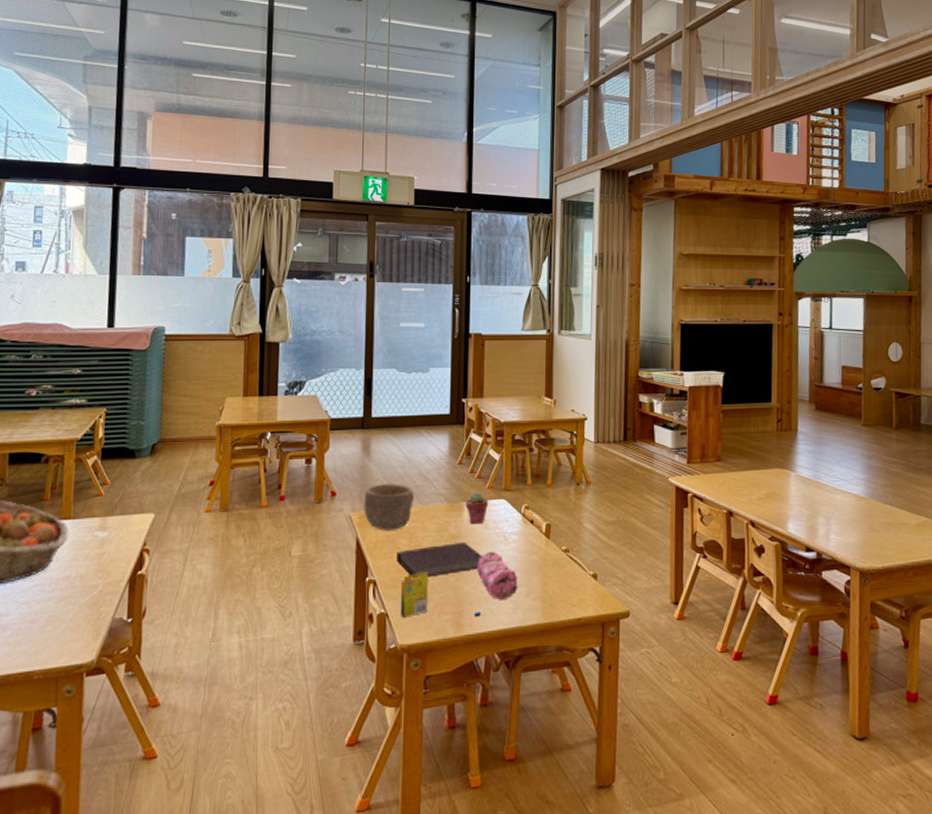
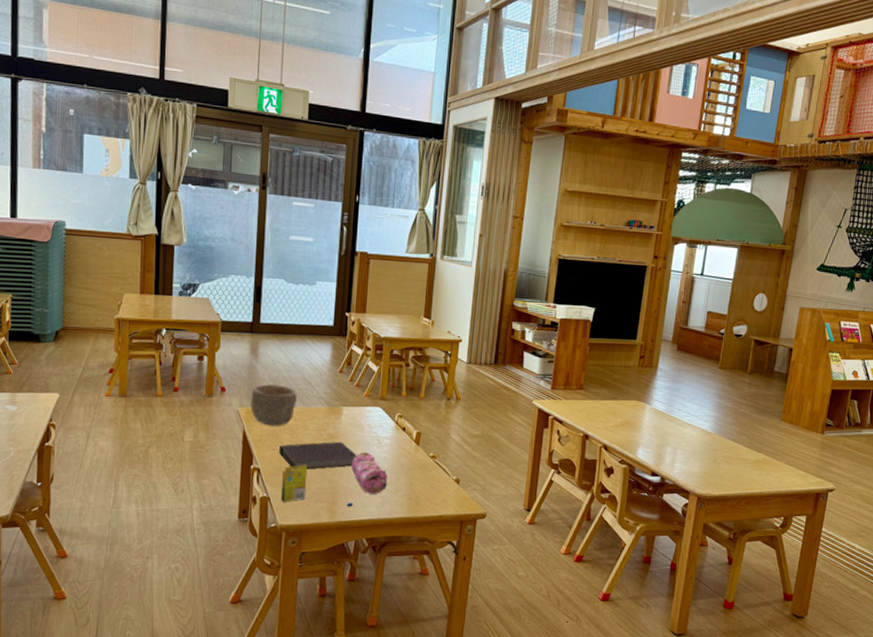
potted succulent: present [465,492,488,525] -> none [344,399,365,428]

